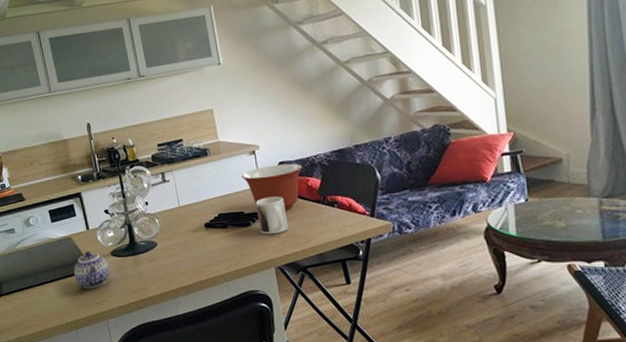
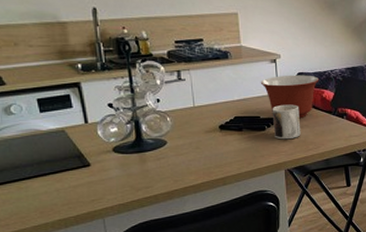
teapot: present [74,251,110,289] -> none [66,146,110,186]

